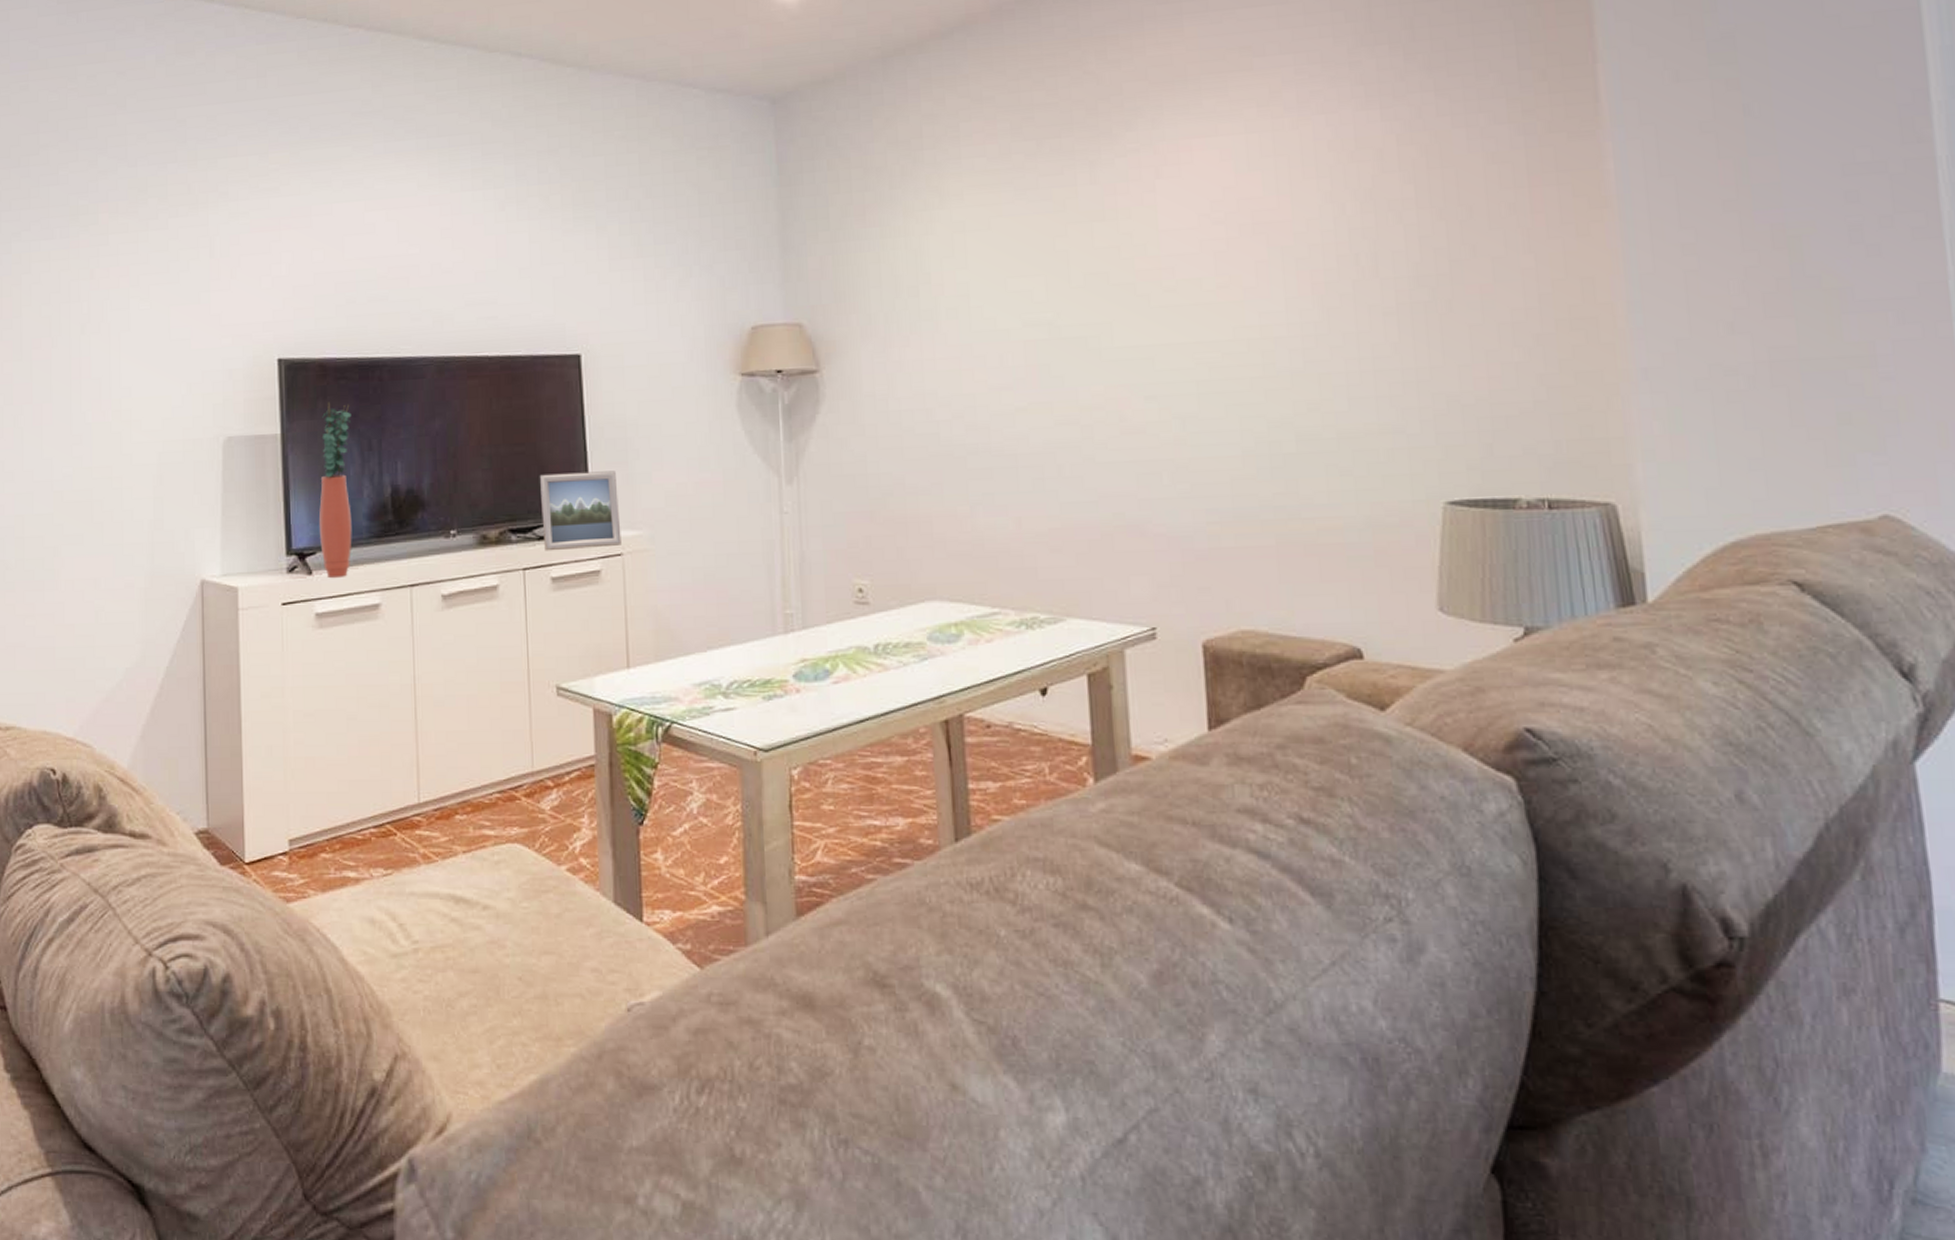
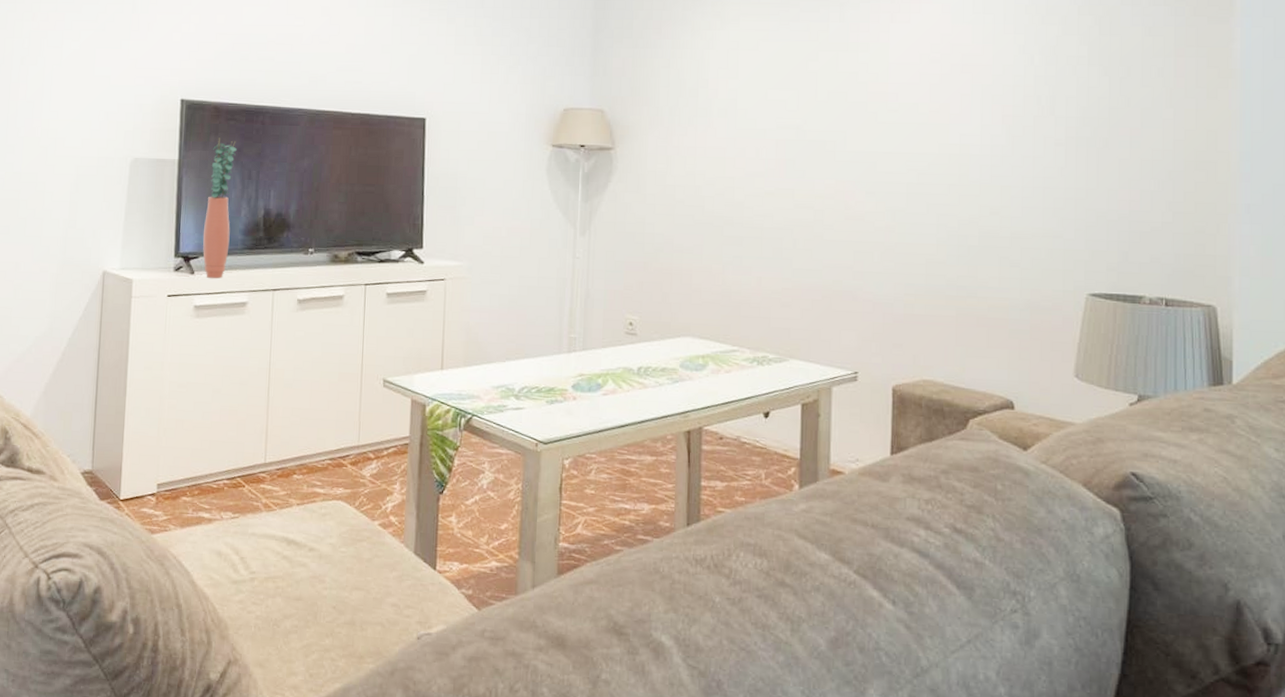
picture frame: present [539,471,622,551] -> none [383,210,446,273]

